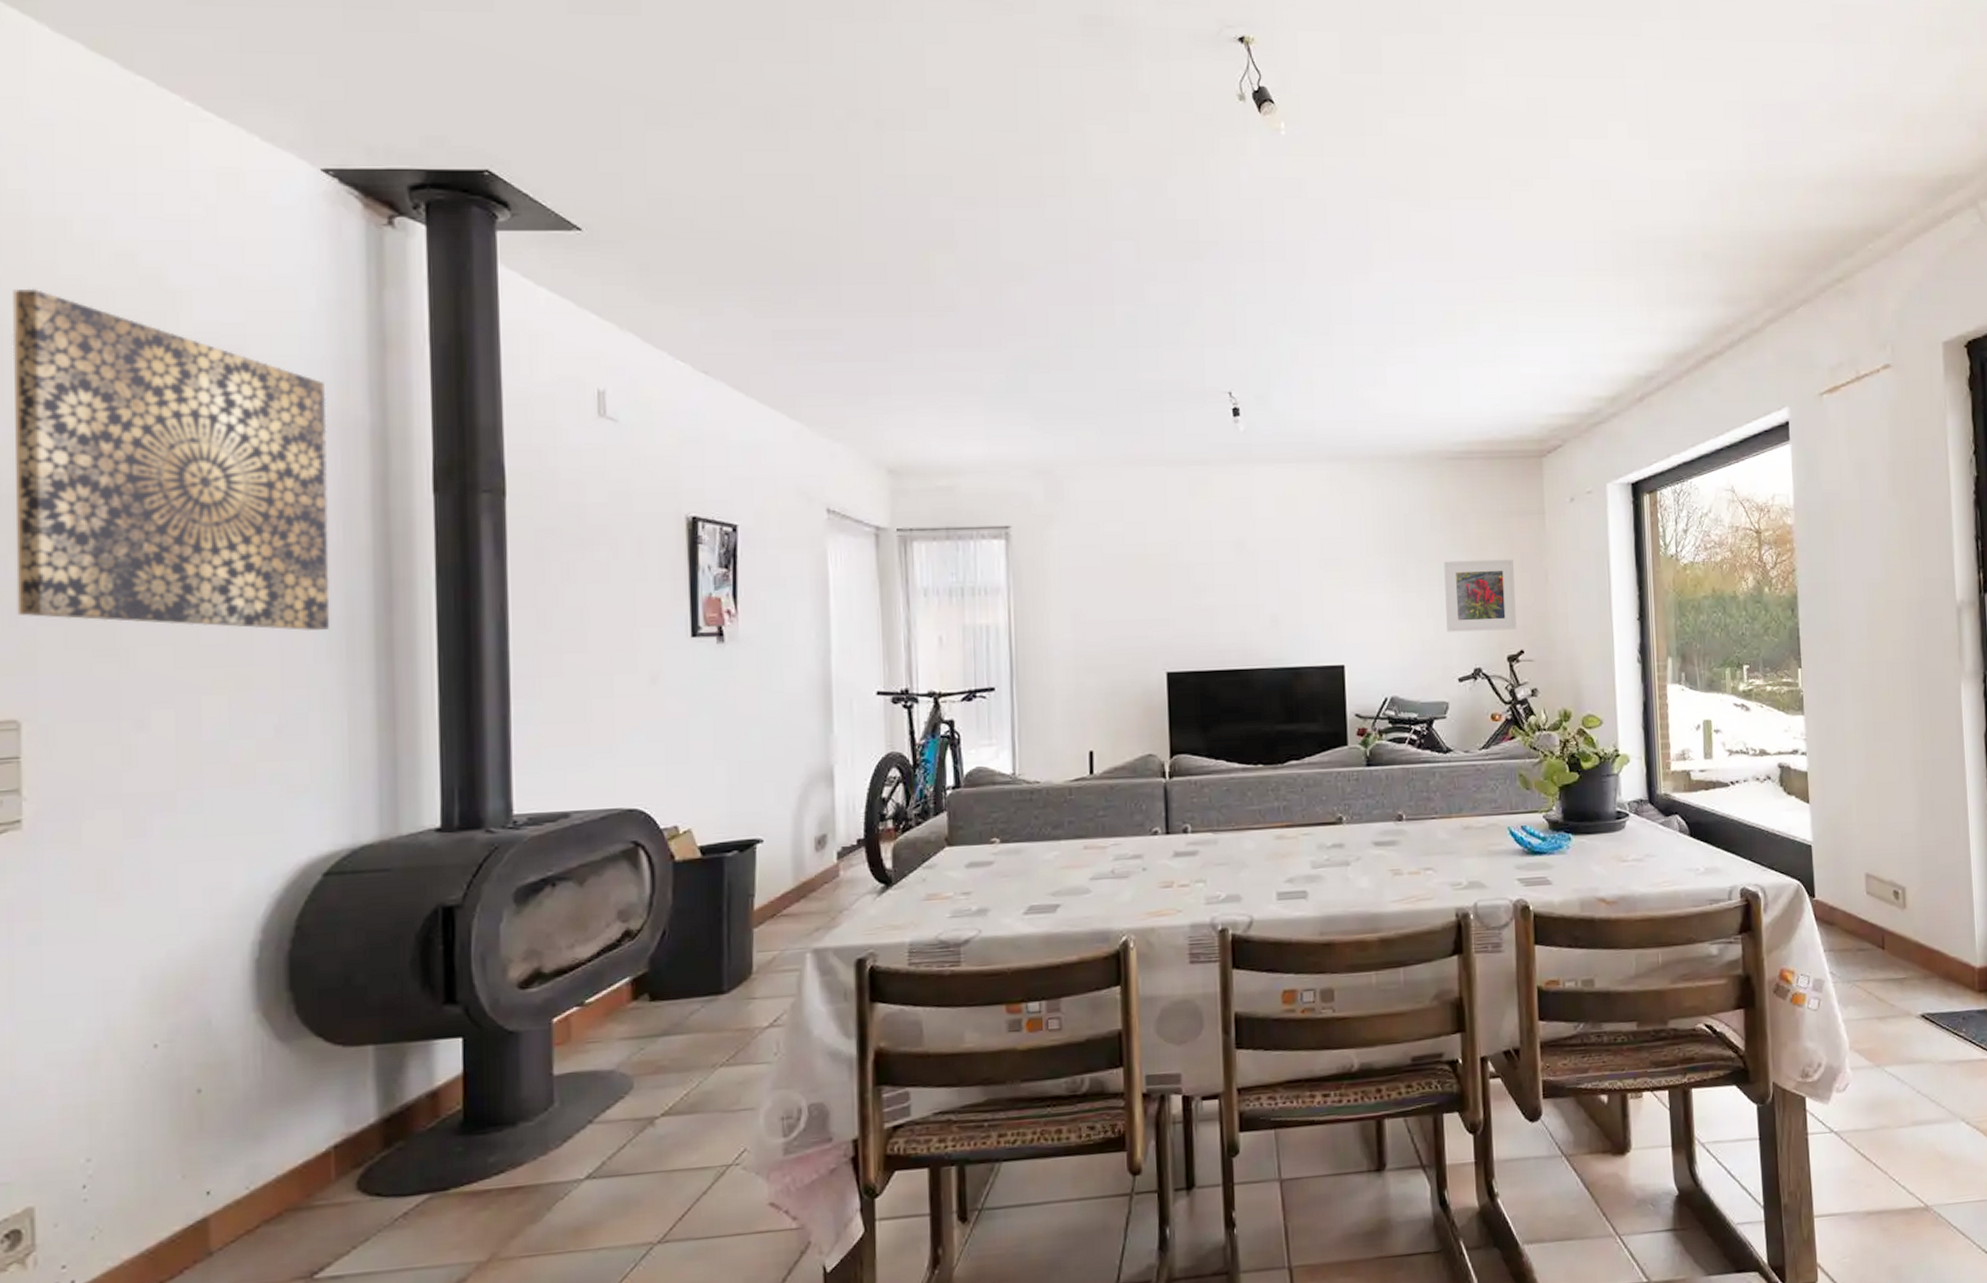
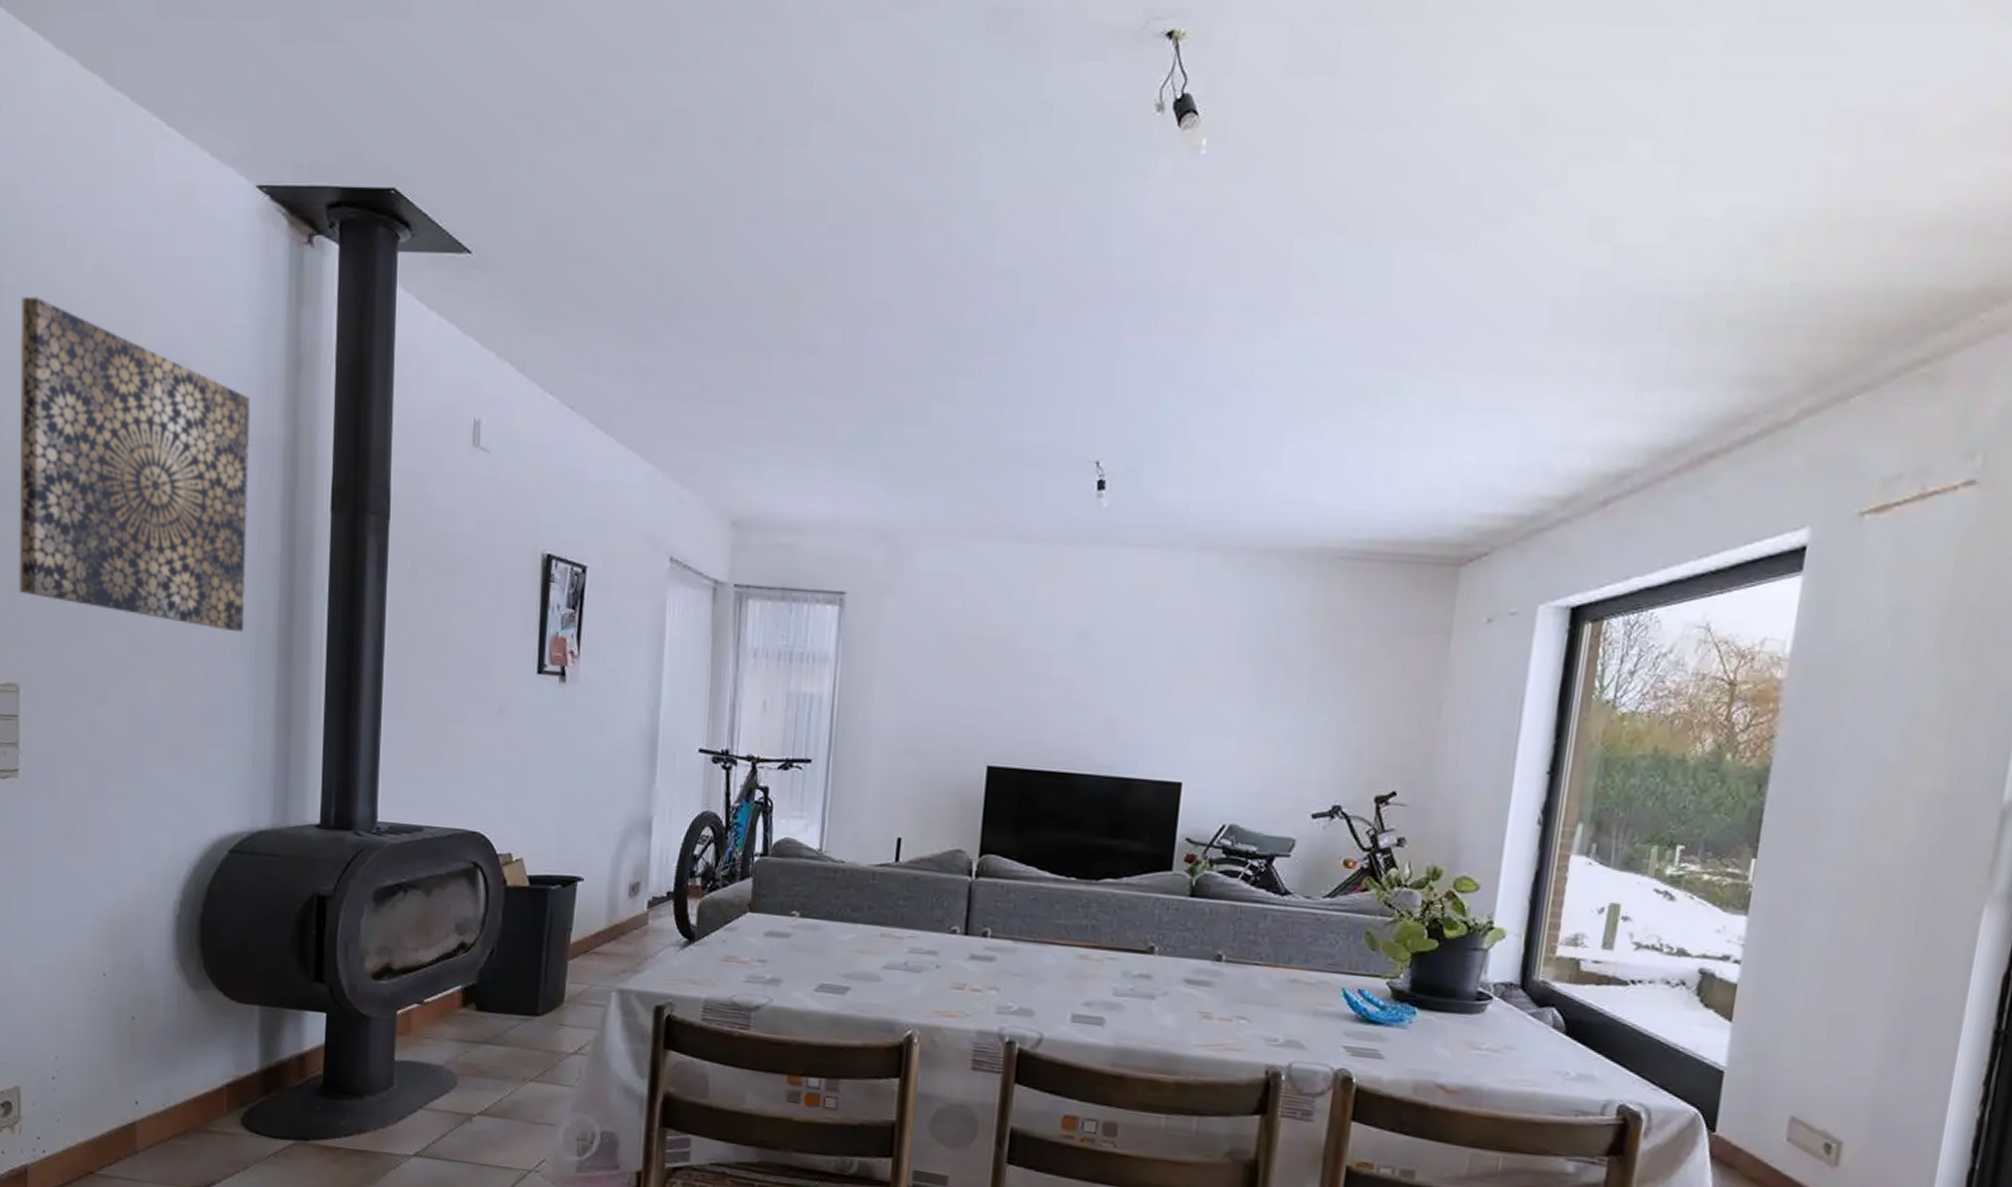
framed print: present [1444,559,1517,632] -> none [1307,678,1402,767]

